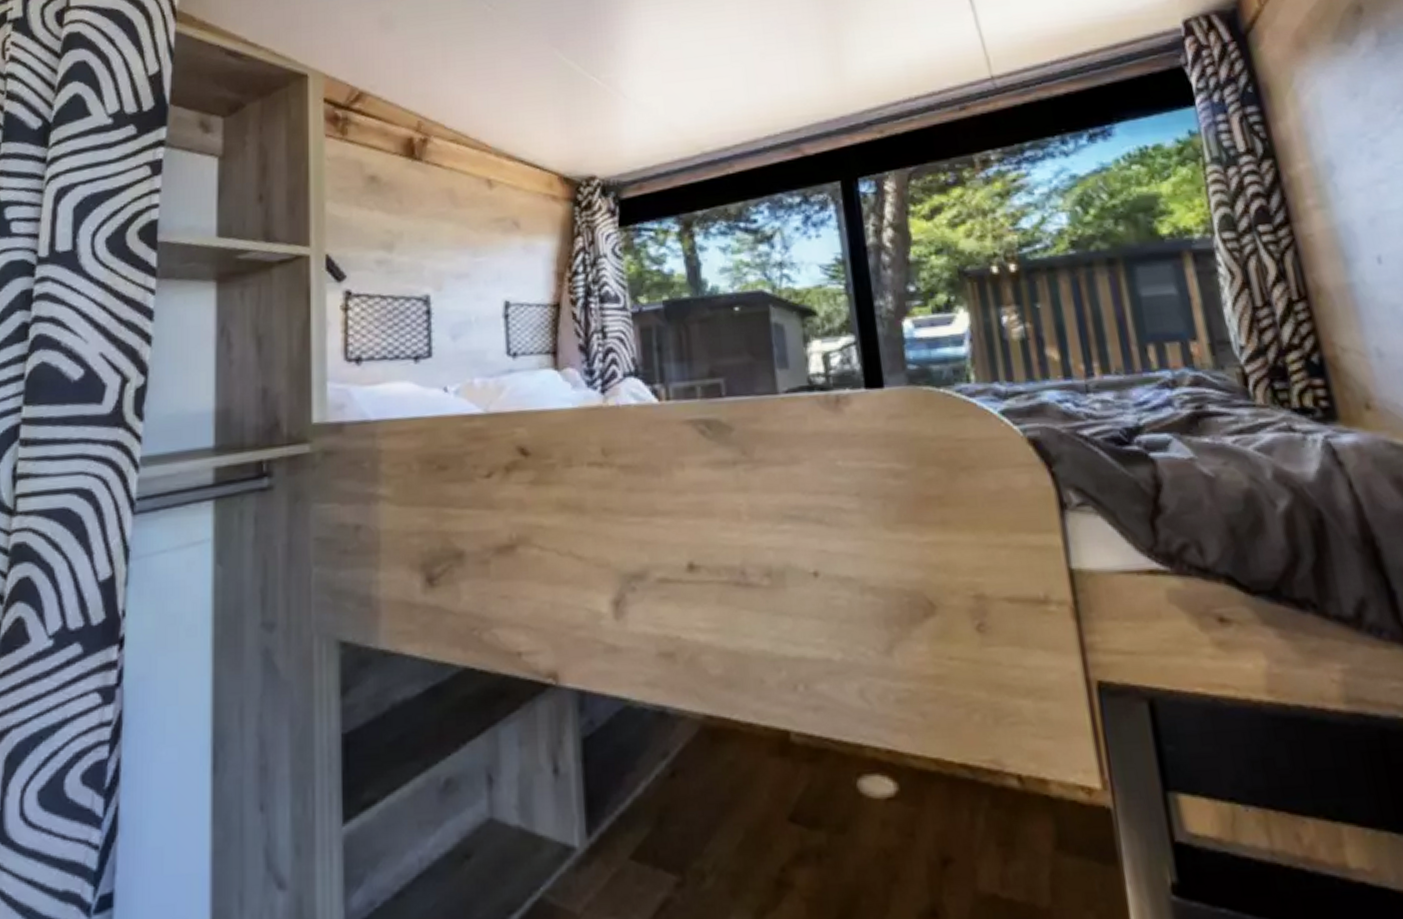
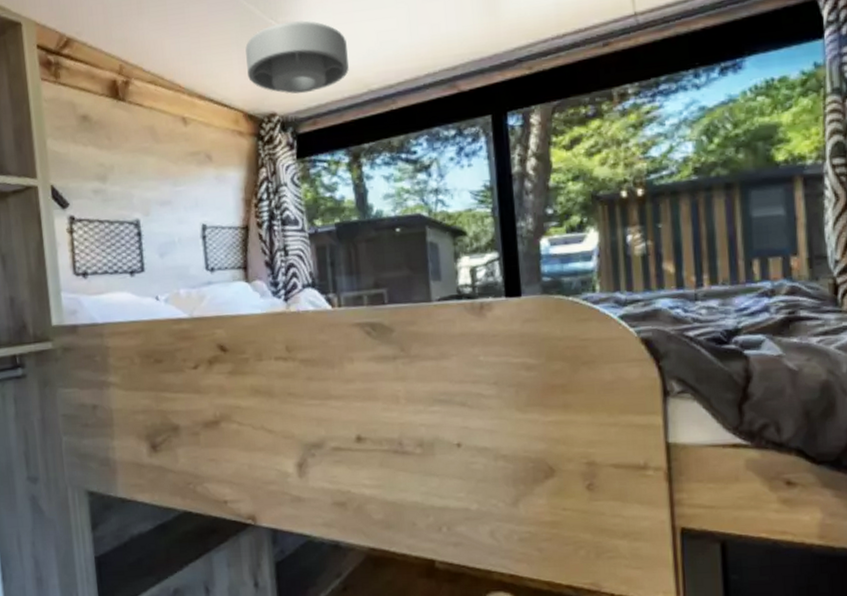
ceiling light: none [563,78,679,156] -> present [245,20,349,94]

